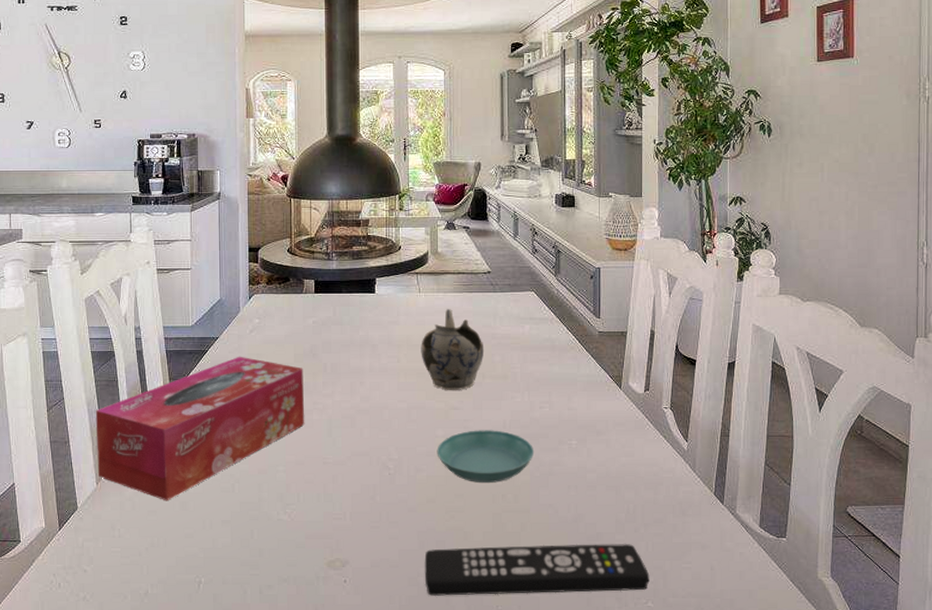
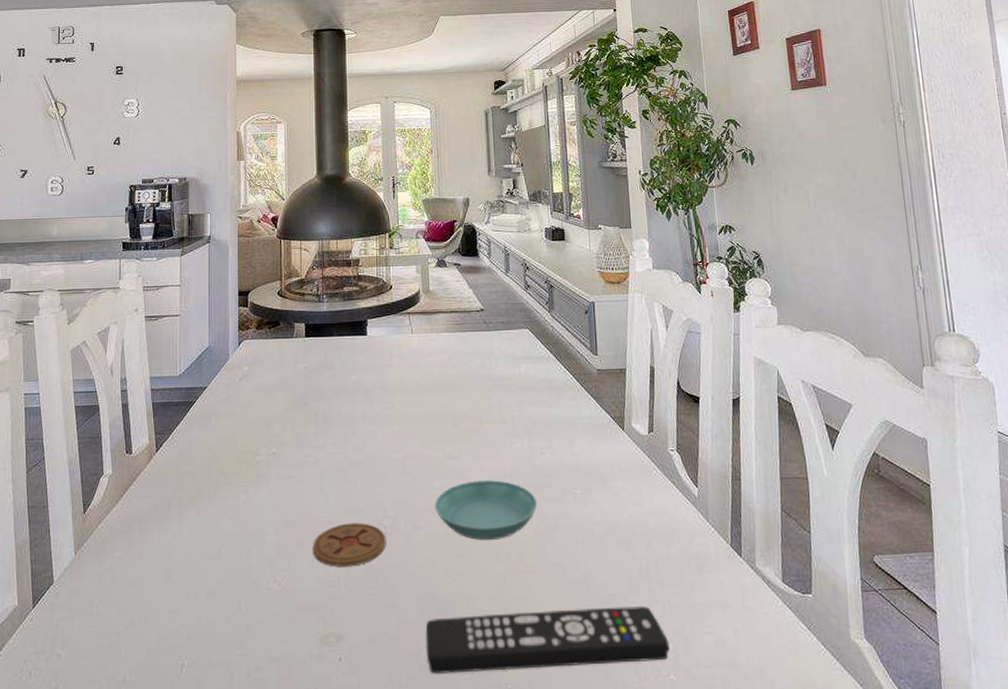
tissue box: present [95,356,305,501] -> none [76,406,296,571]
coaster: none [320,464,390,503] -> present [312,523,386,567]
teapot: present [421,309,485,390] -> none [415,350,481,438]

